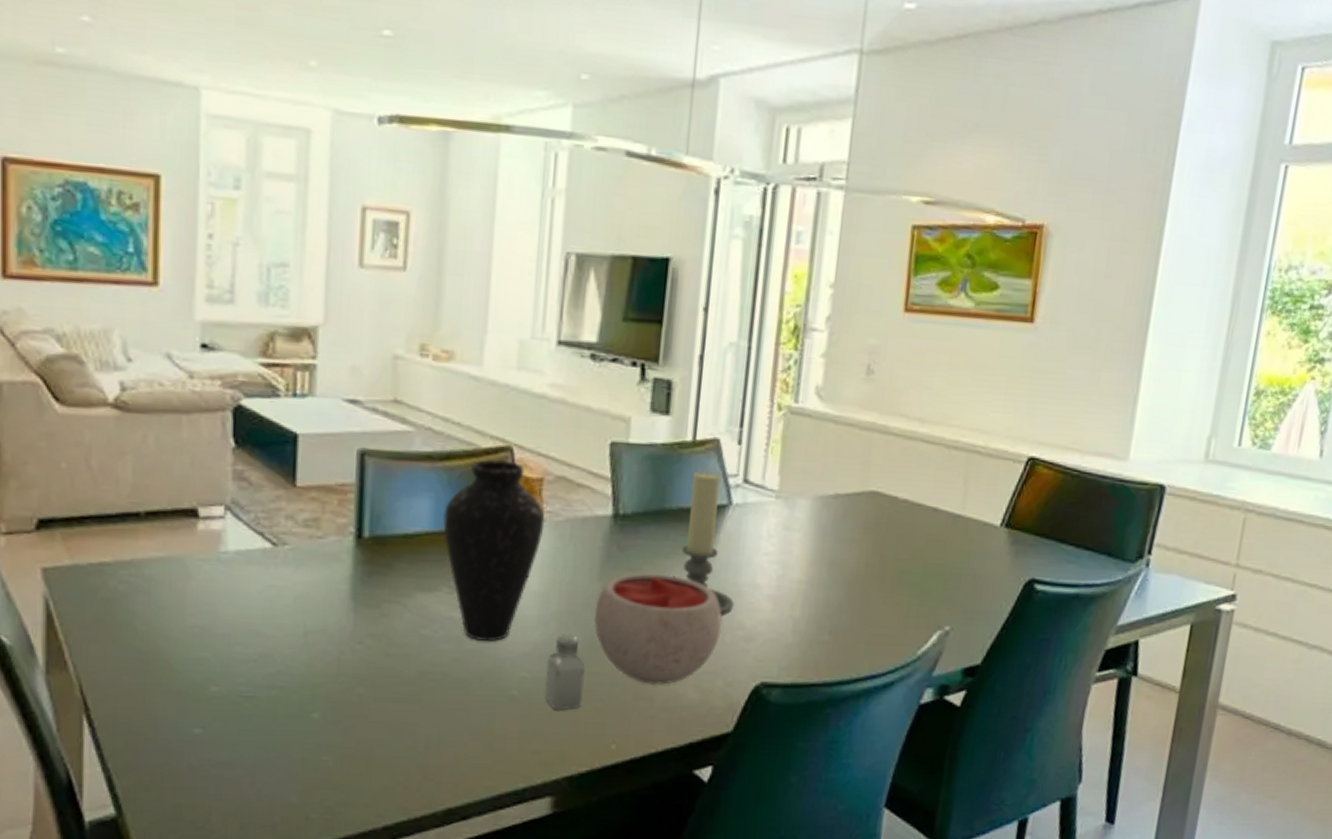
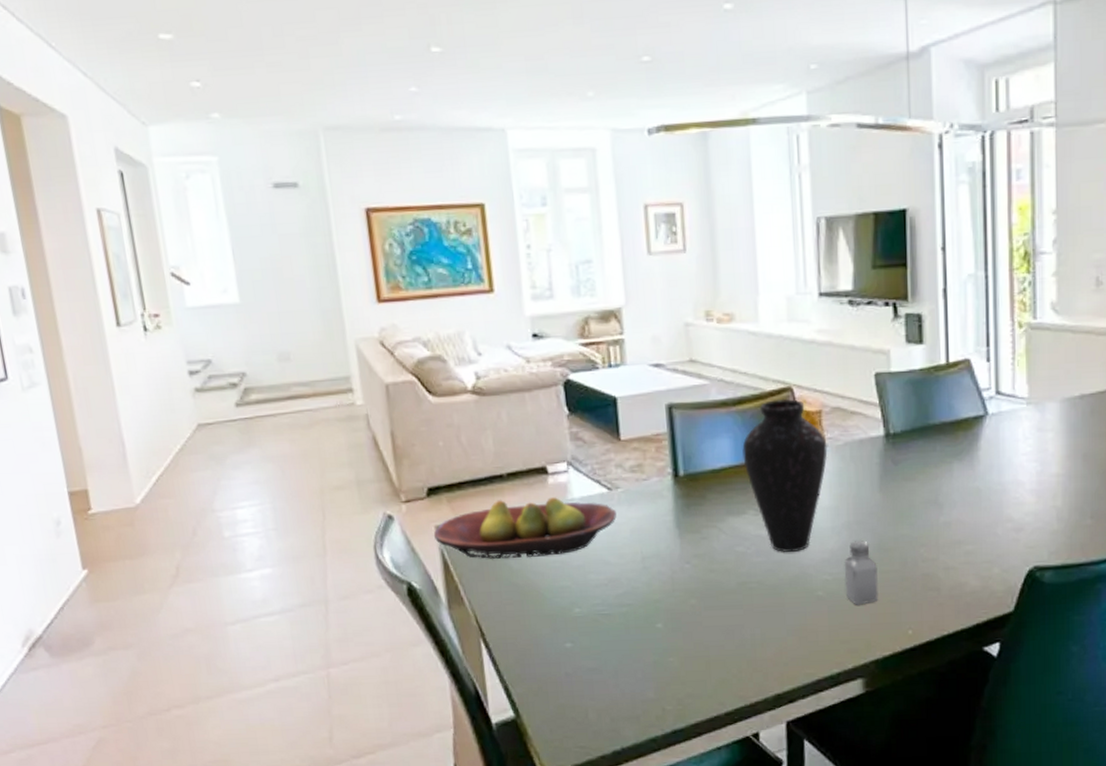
fruit bowl: none [37,543,279,619] -> present [433,497,616,559]
bowl: present [594,572,722,686] -> none [879,480,992,577]
candle holder: present [682,471,735,617] -> none [949,388,1002,512]

